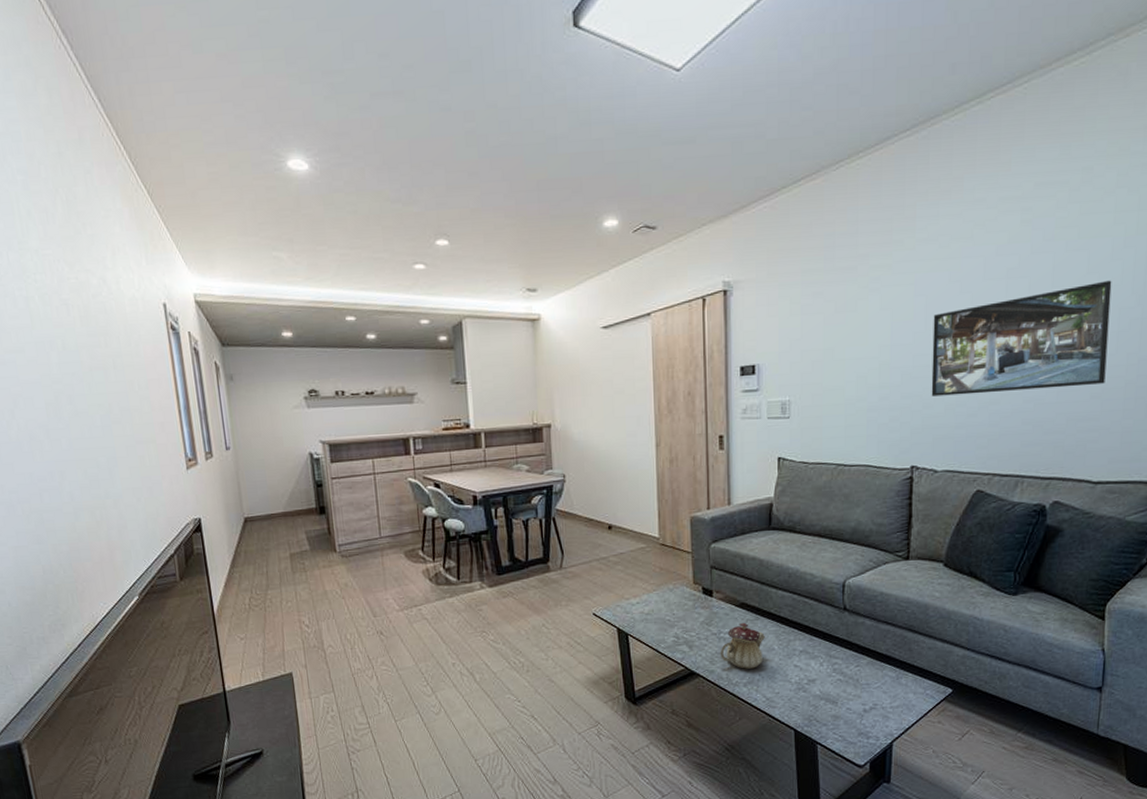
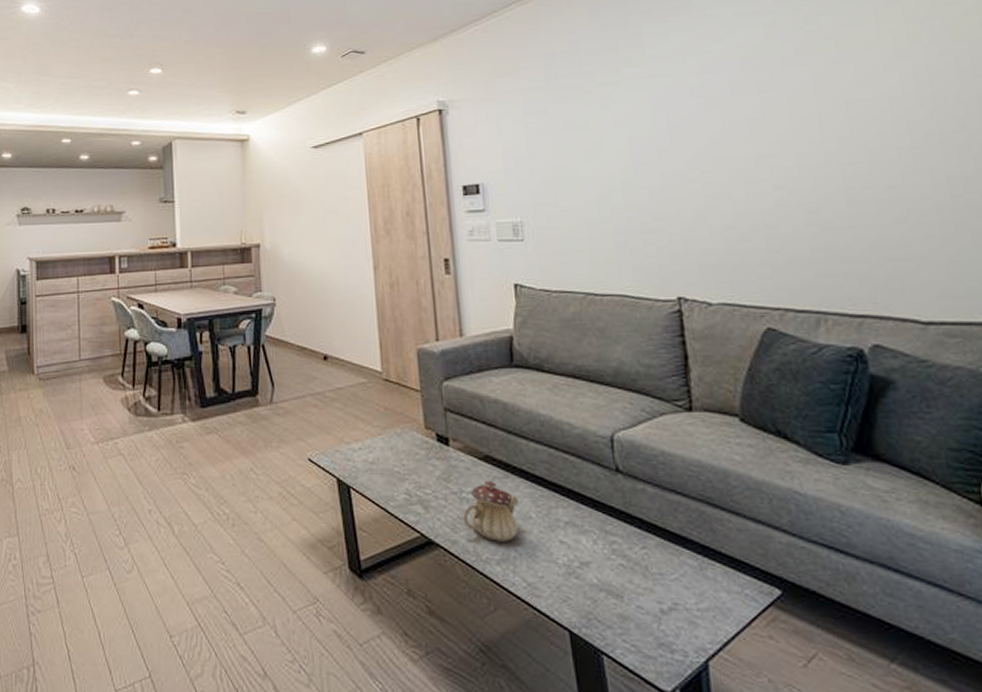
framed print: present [931,280,1112,397] -> none [678,92,909,219]

